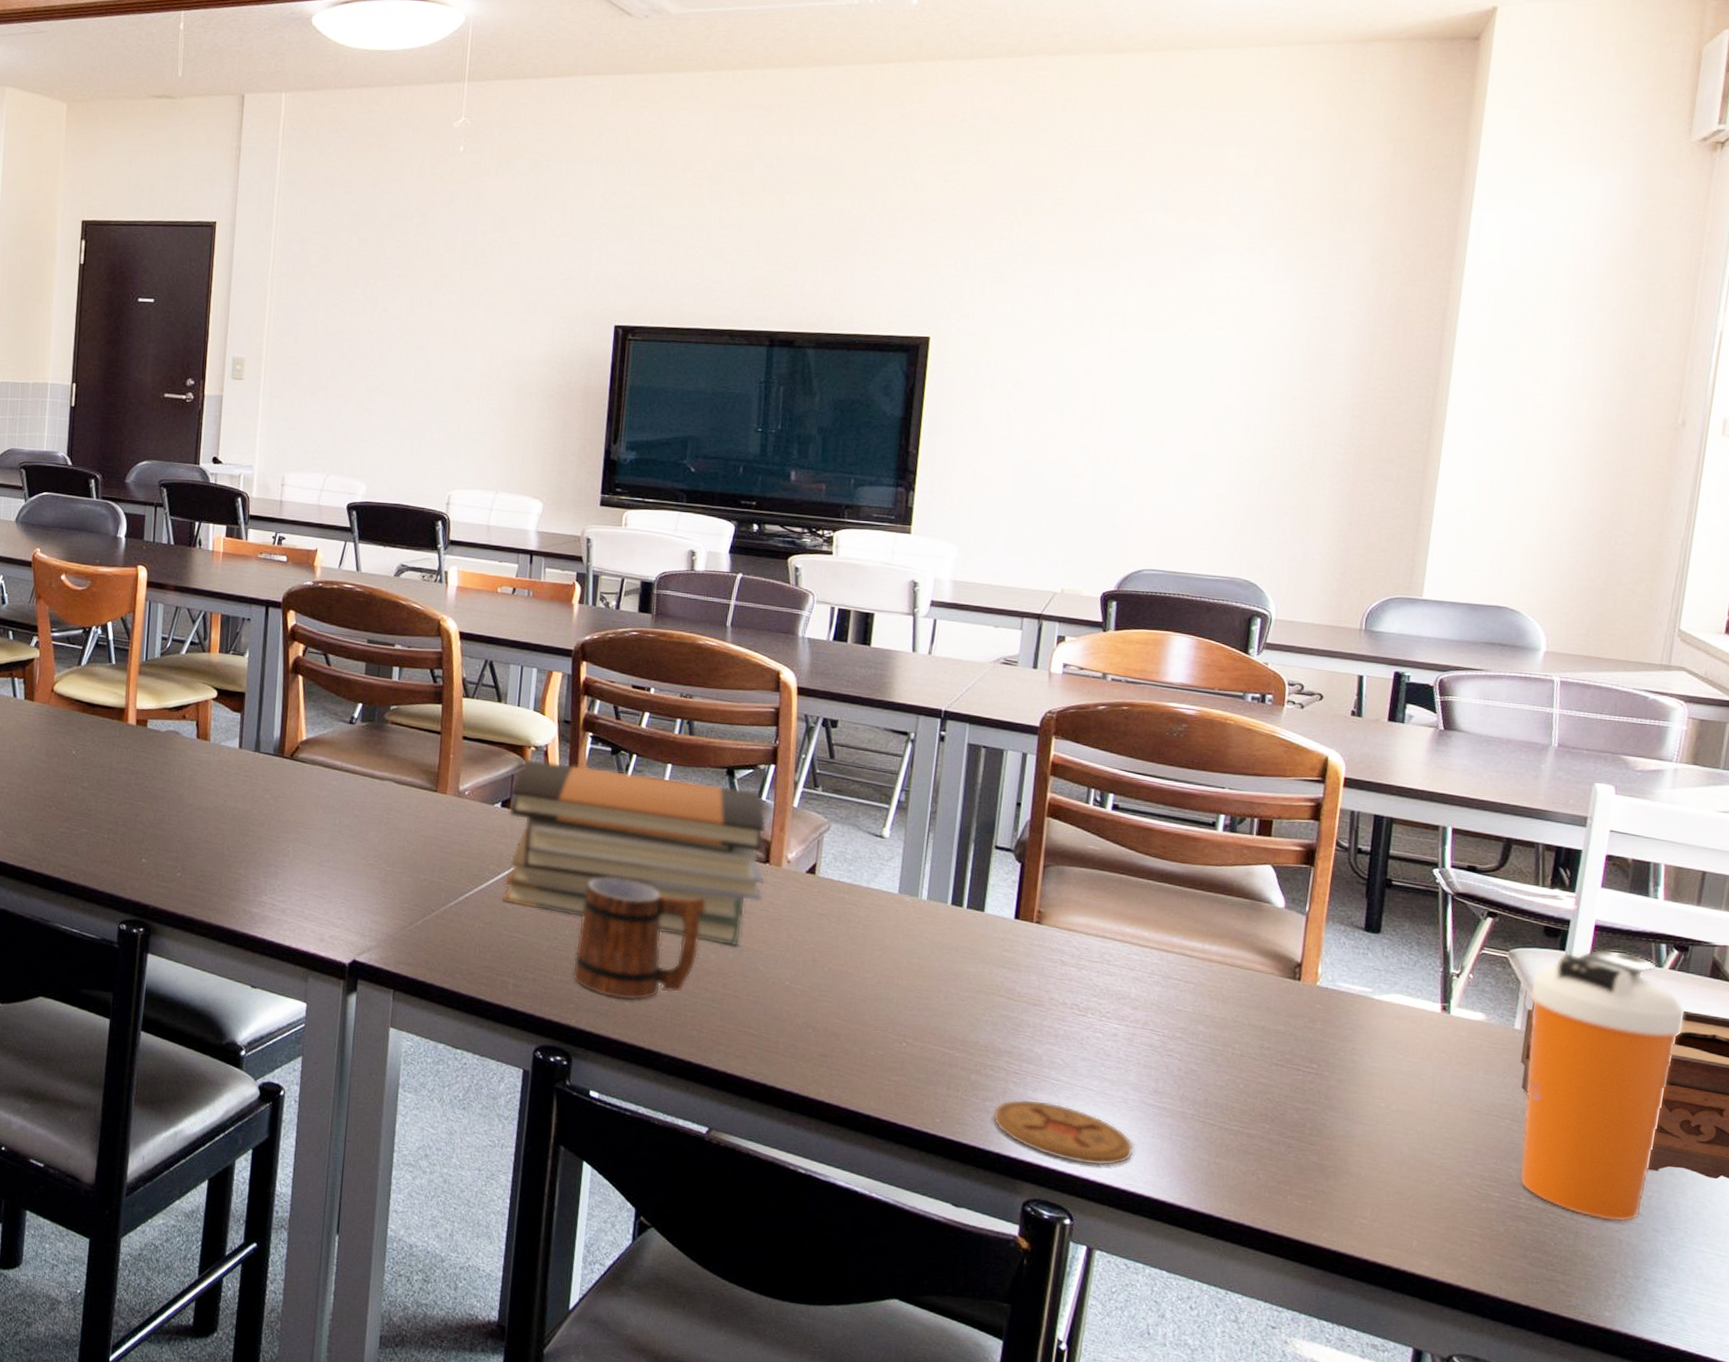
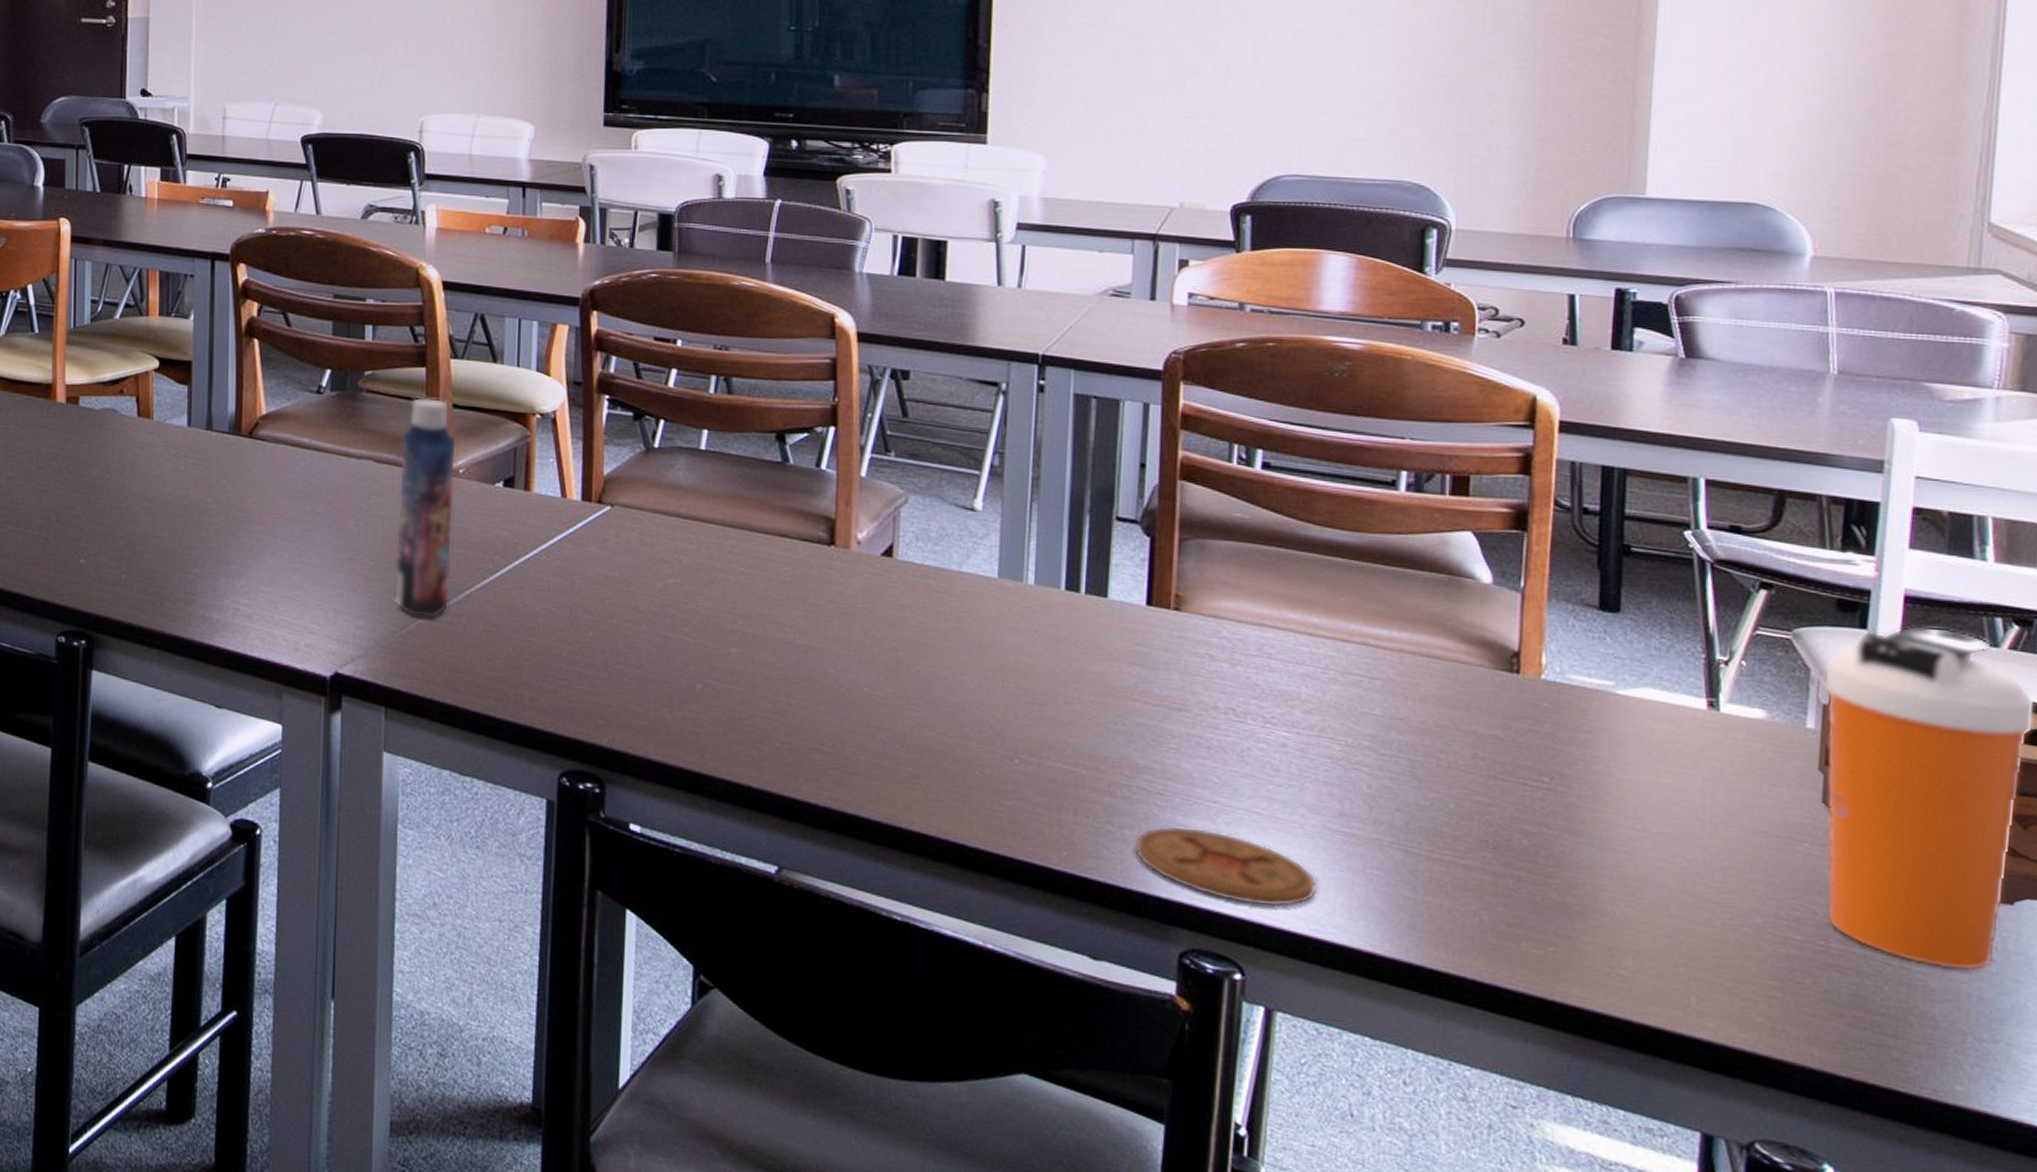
bottle: none [404,729,465,916] -> present [392,397,457,619]
book stack: present [502,758,767,946] -> none [510,428,831,646]
mug: present [572,877,706,1001] -> none [600,566,759,714]

